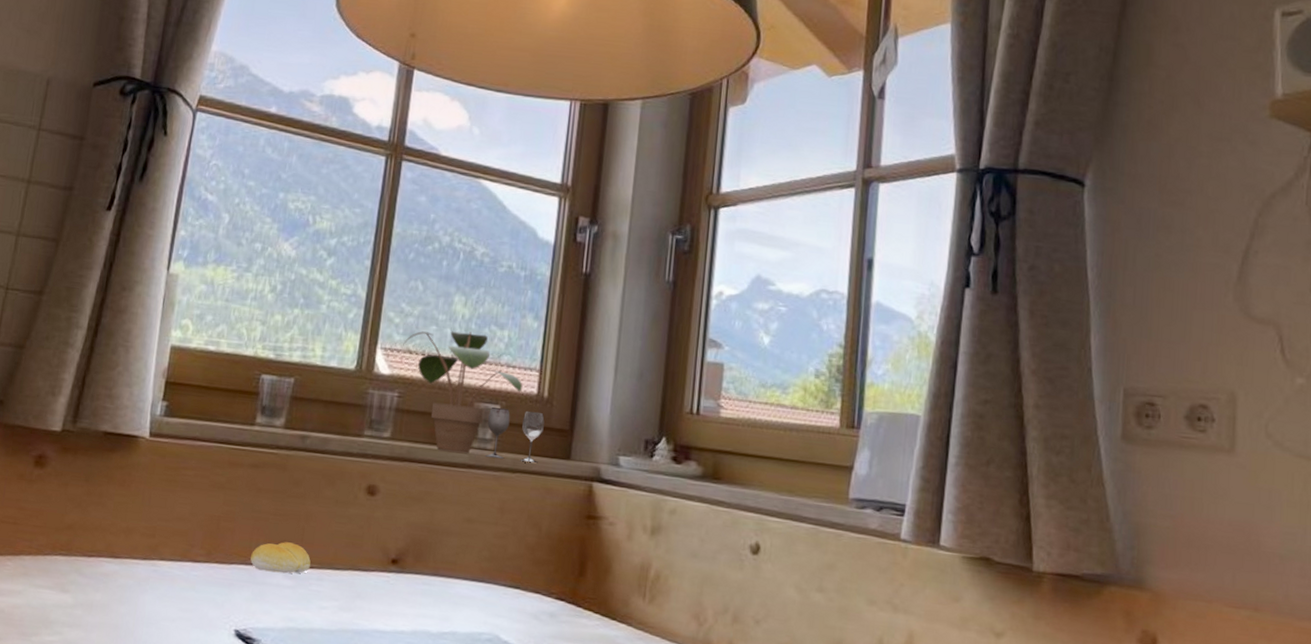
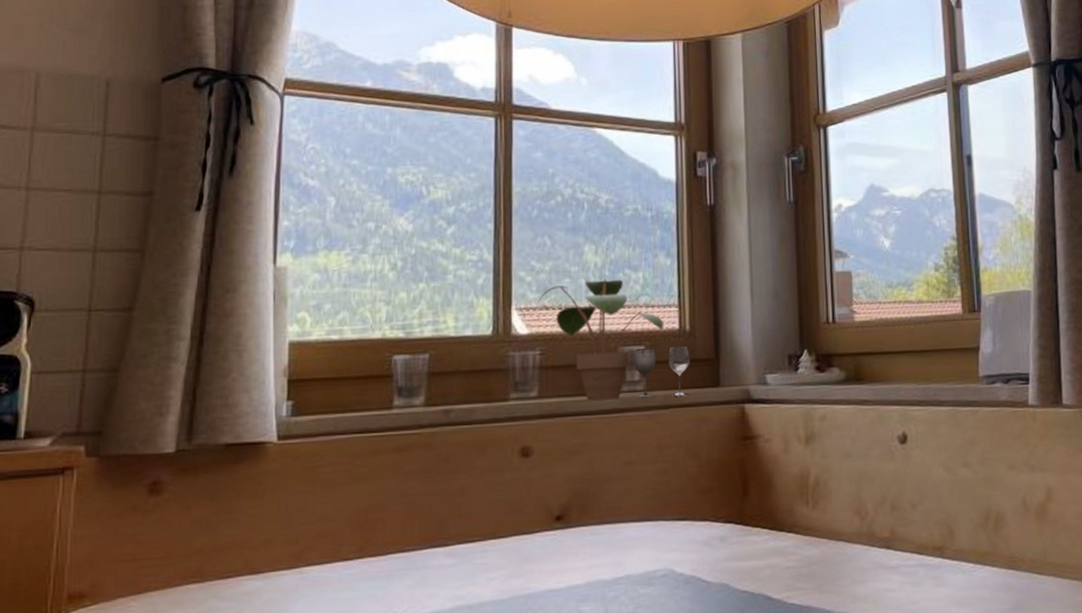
bread roll: present [250,542,311,574] -> none [407,520,472,555]

